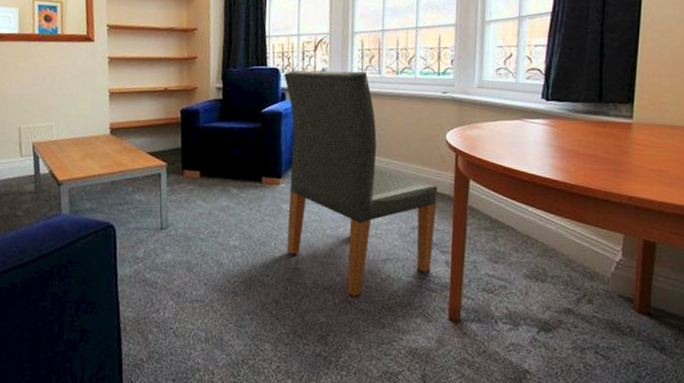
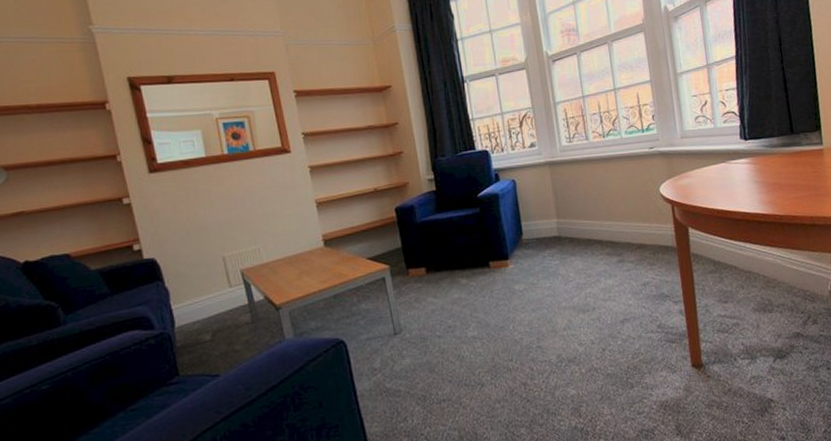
dining chair: present [283,70,438,297] -> none [493,140,667,363]

